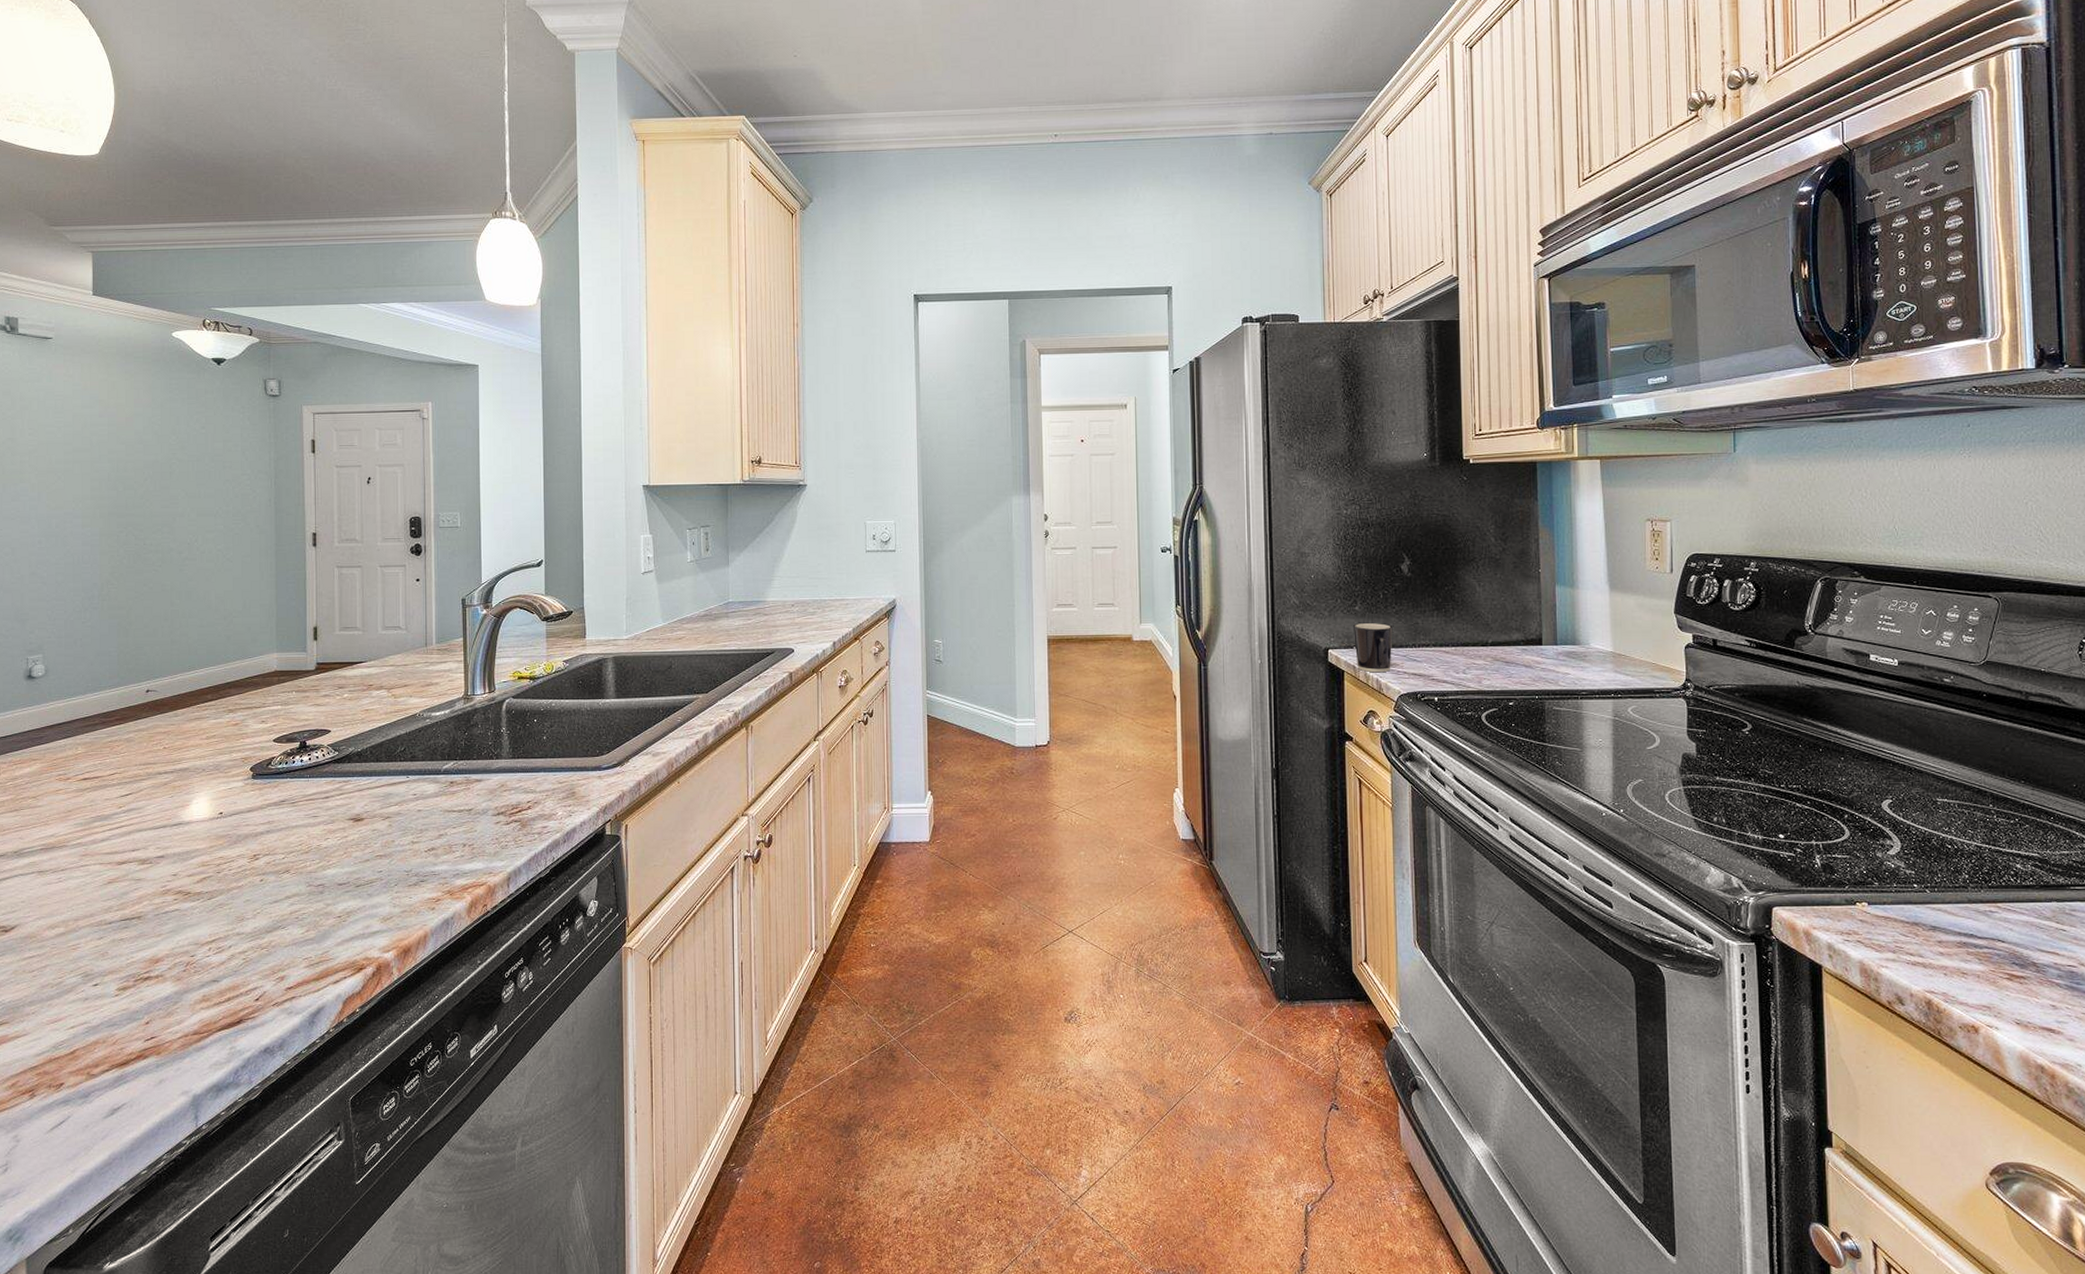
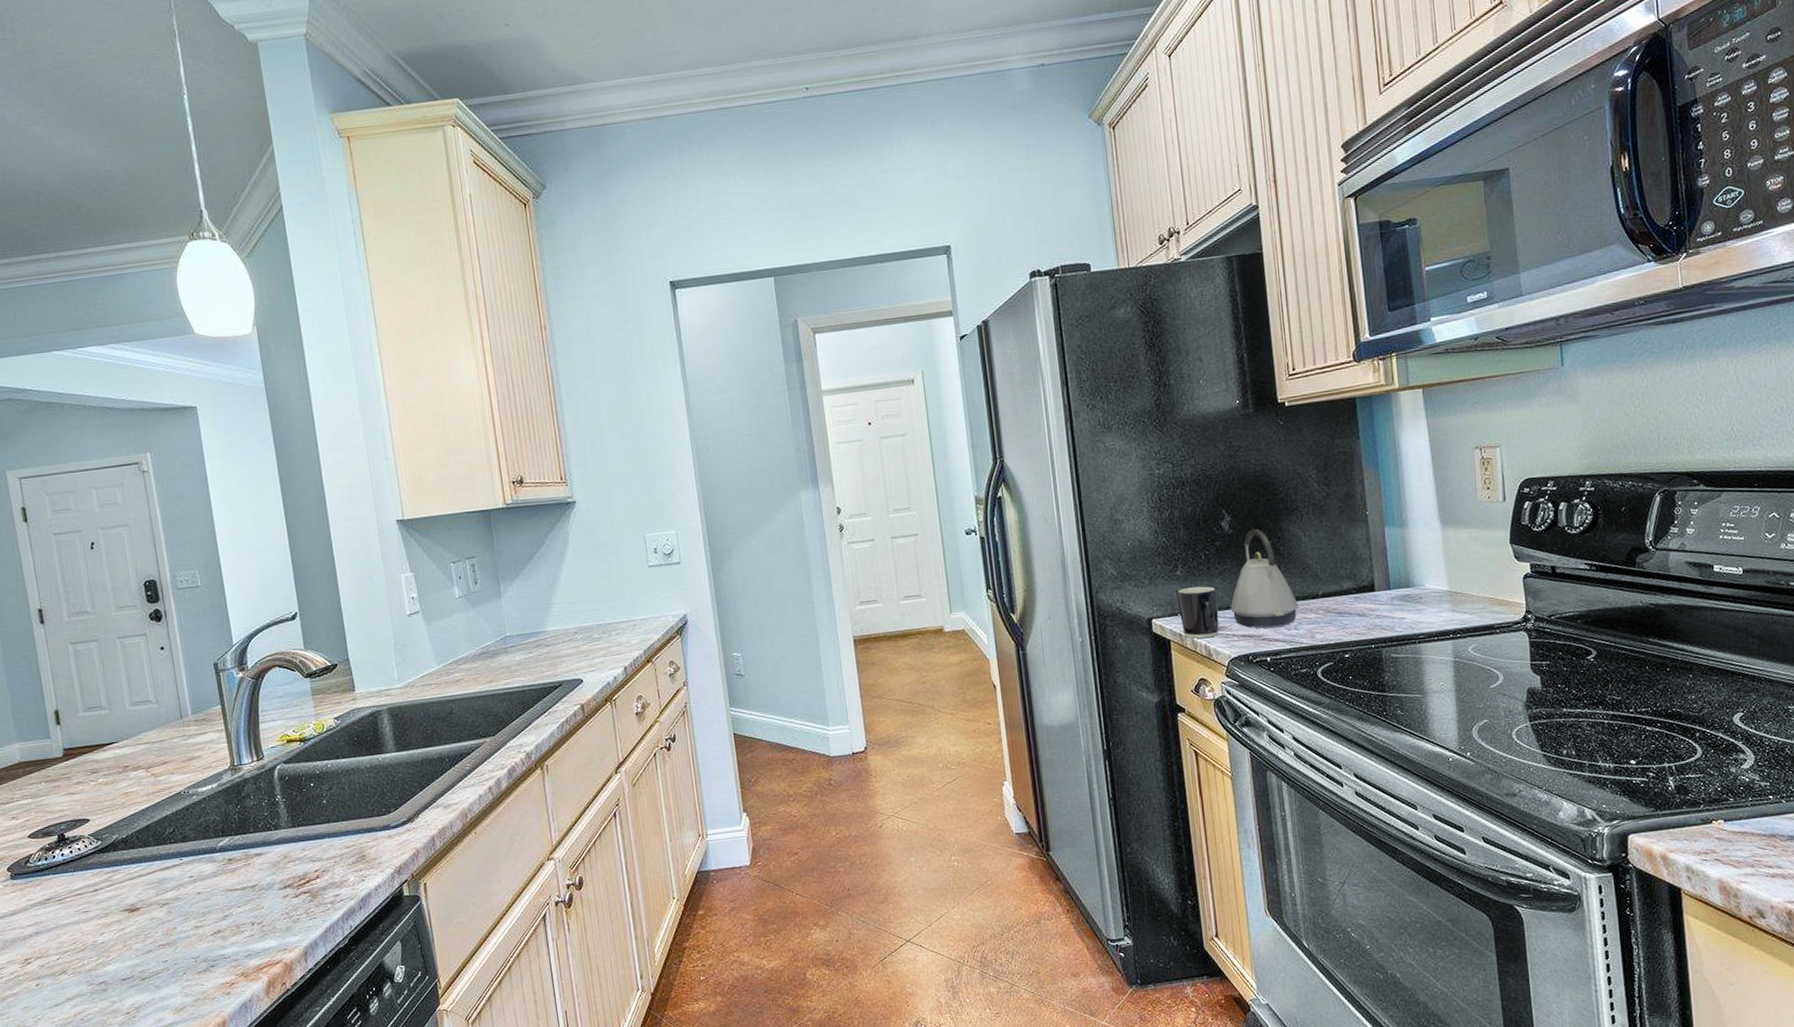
kettle: none [1403,574,1468,670] -> present [1230,528,1299,629]

